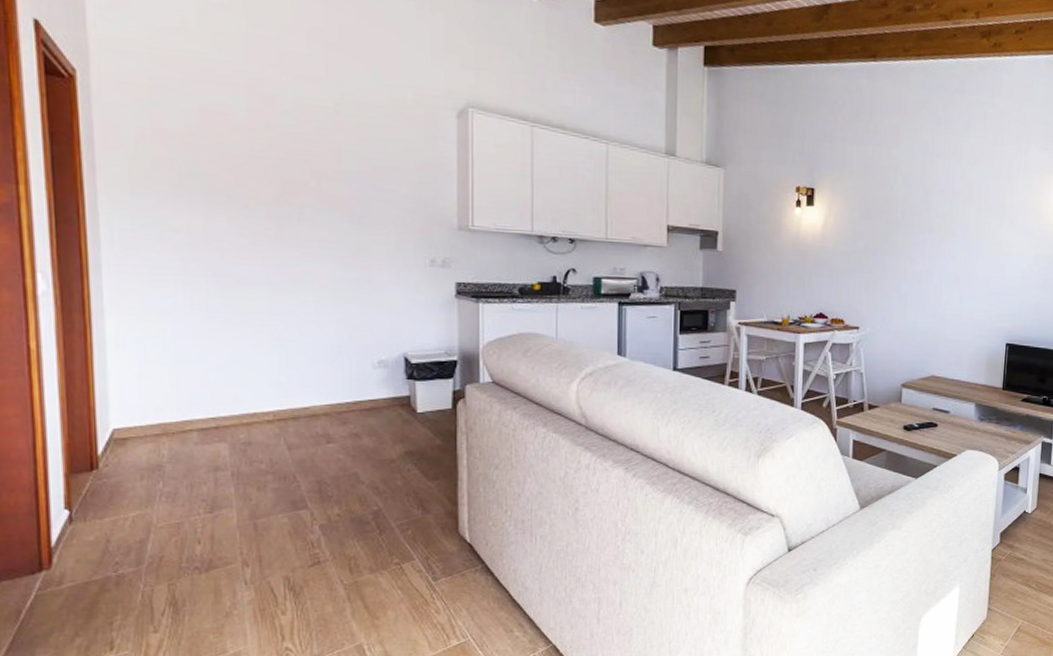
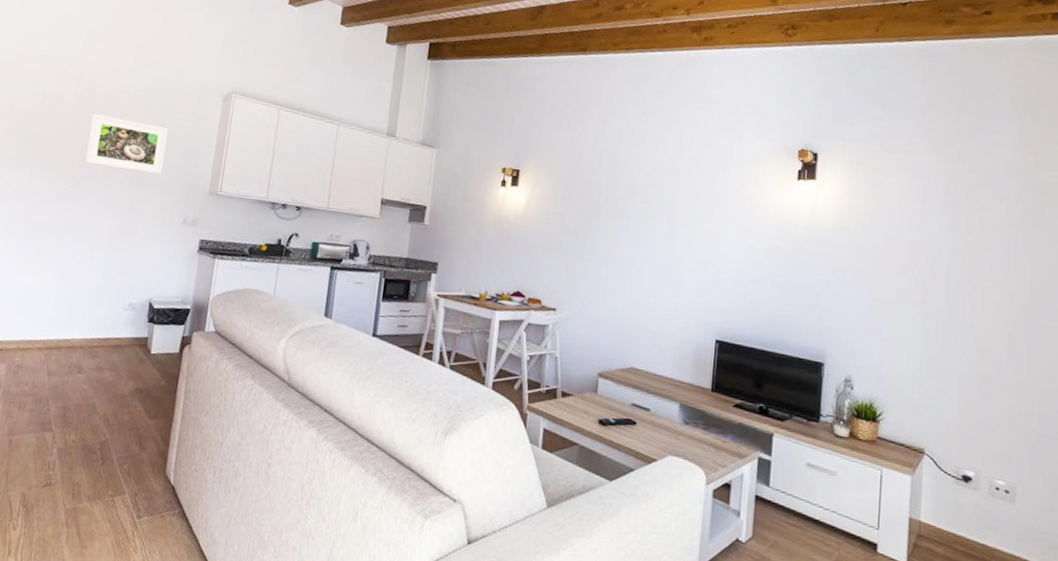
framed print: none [280,134,392,209] -> present [84,113,168,175]

